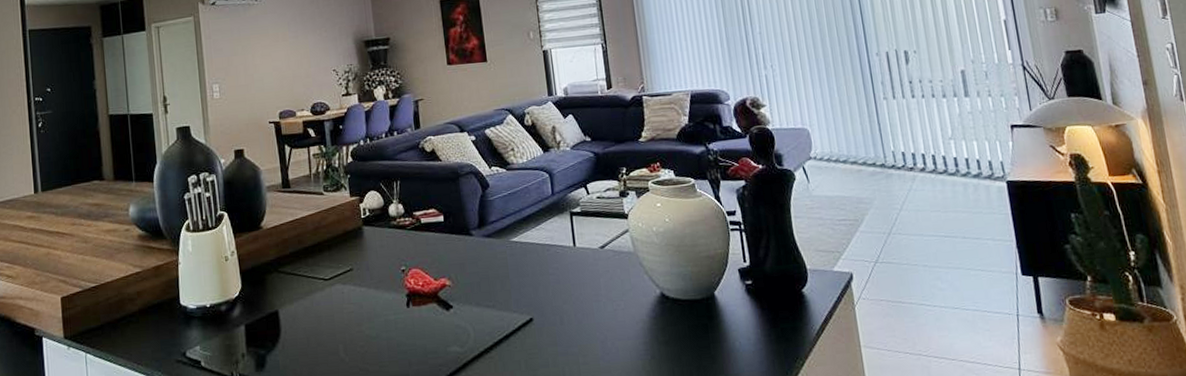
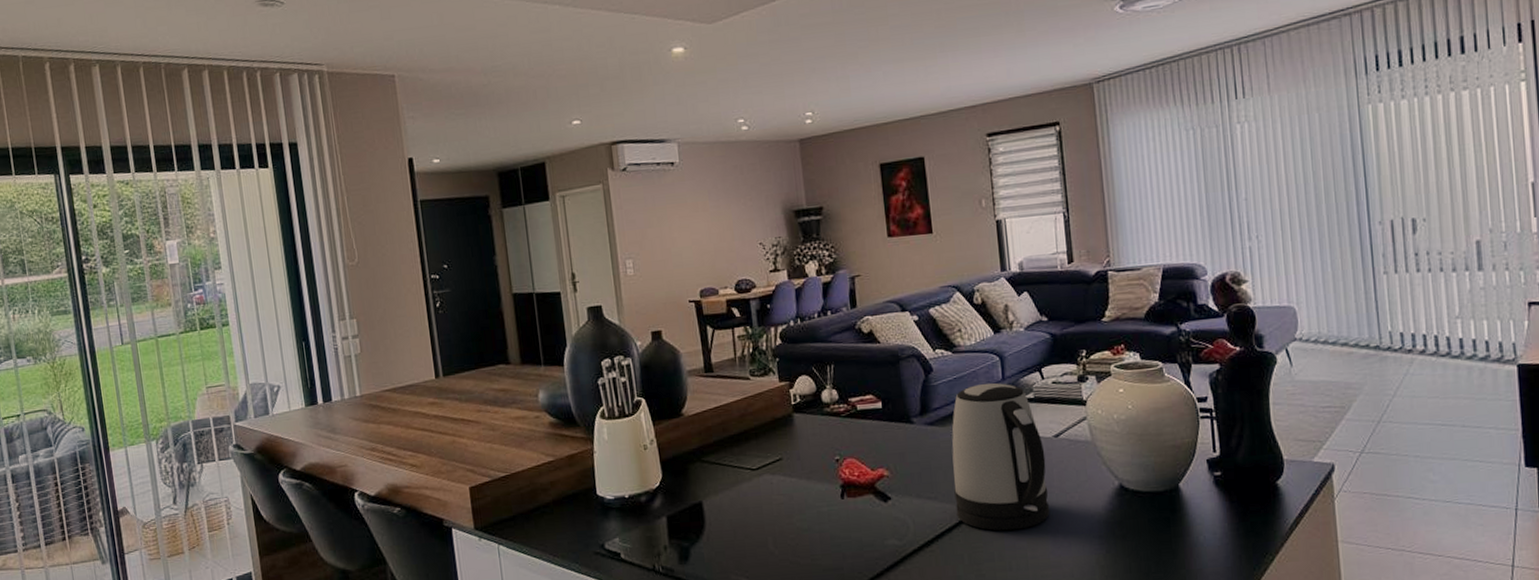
kettle: none [507,197,599,337] -> present [952,382,1050,531]

